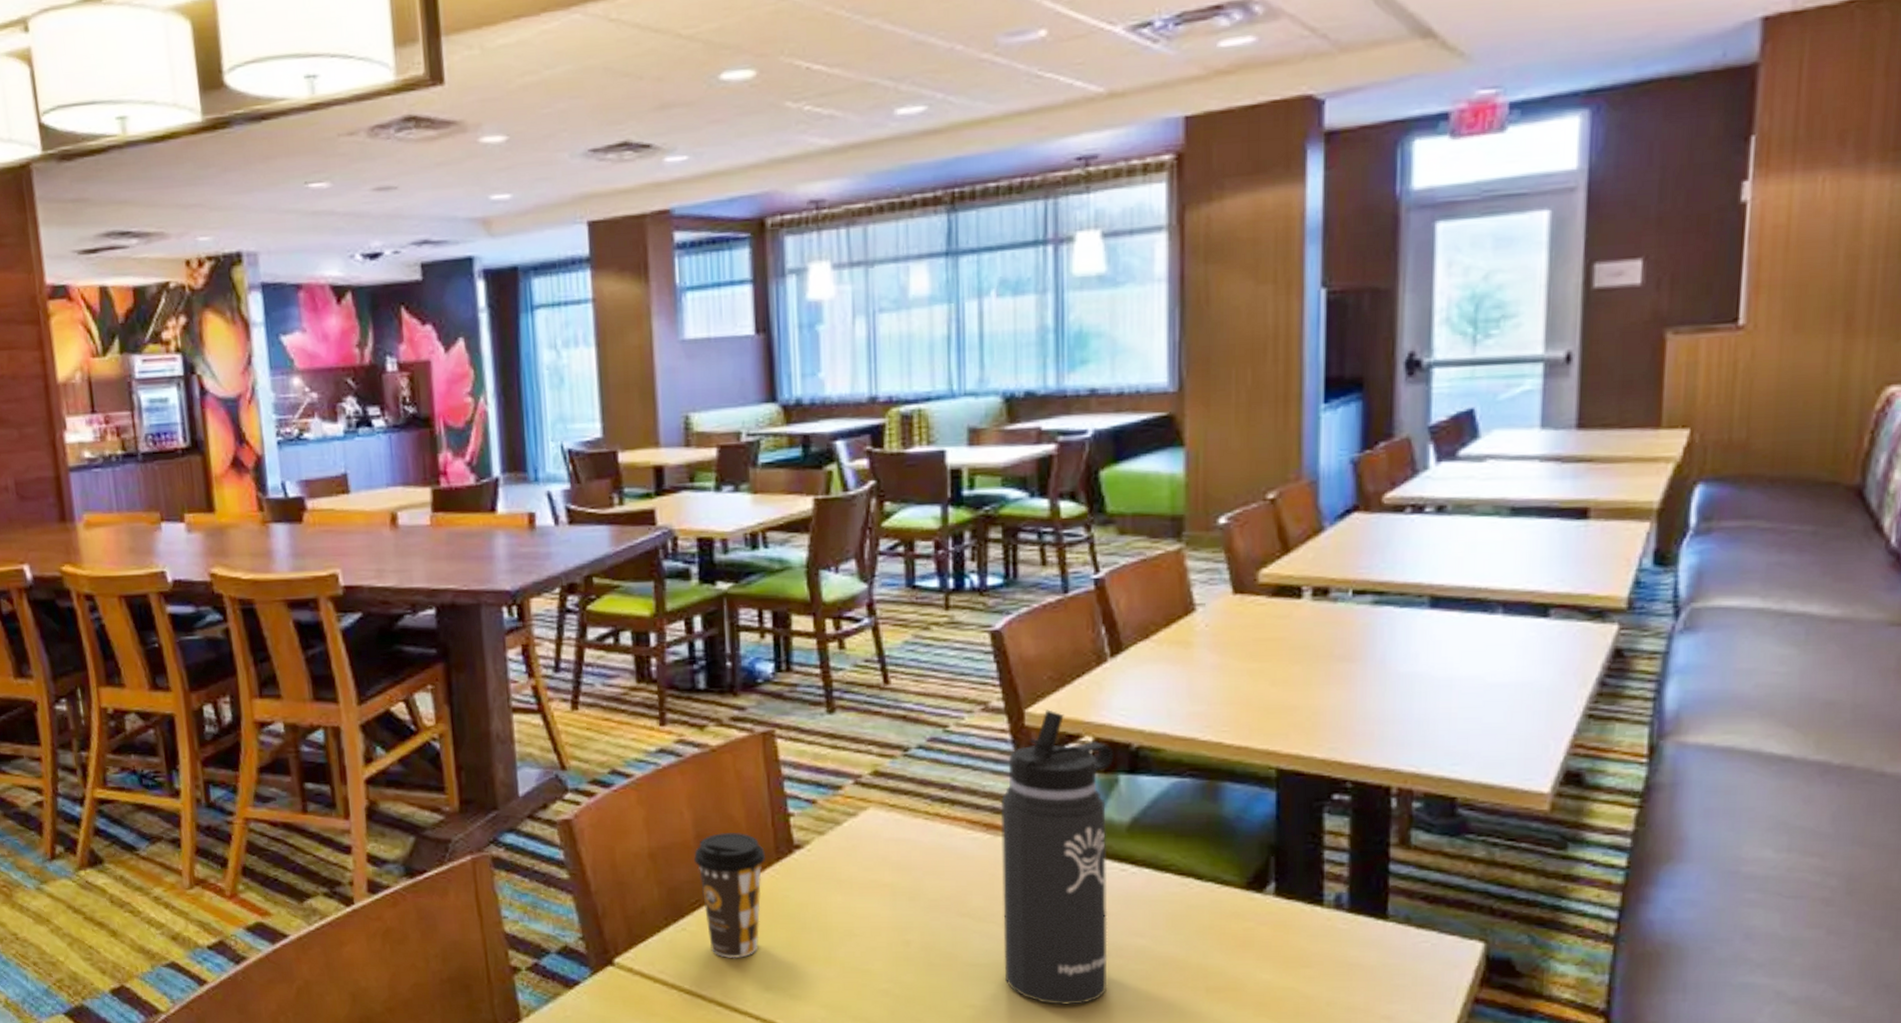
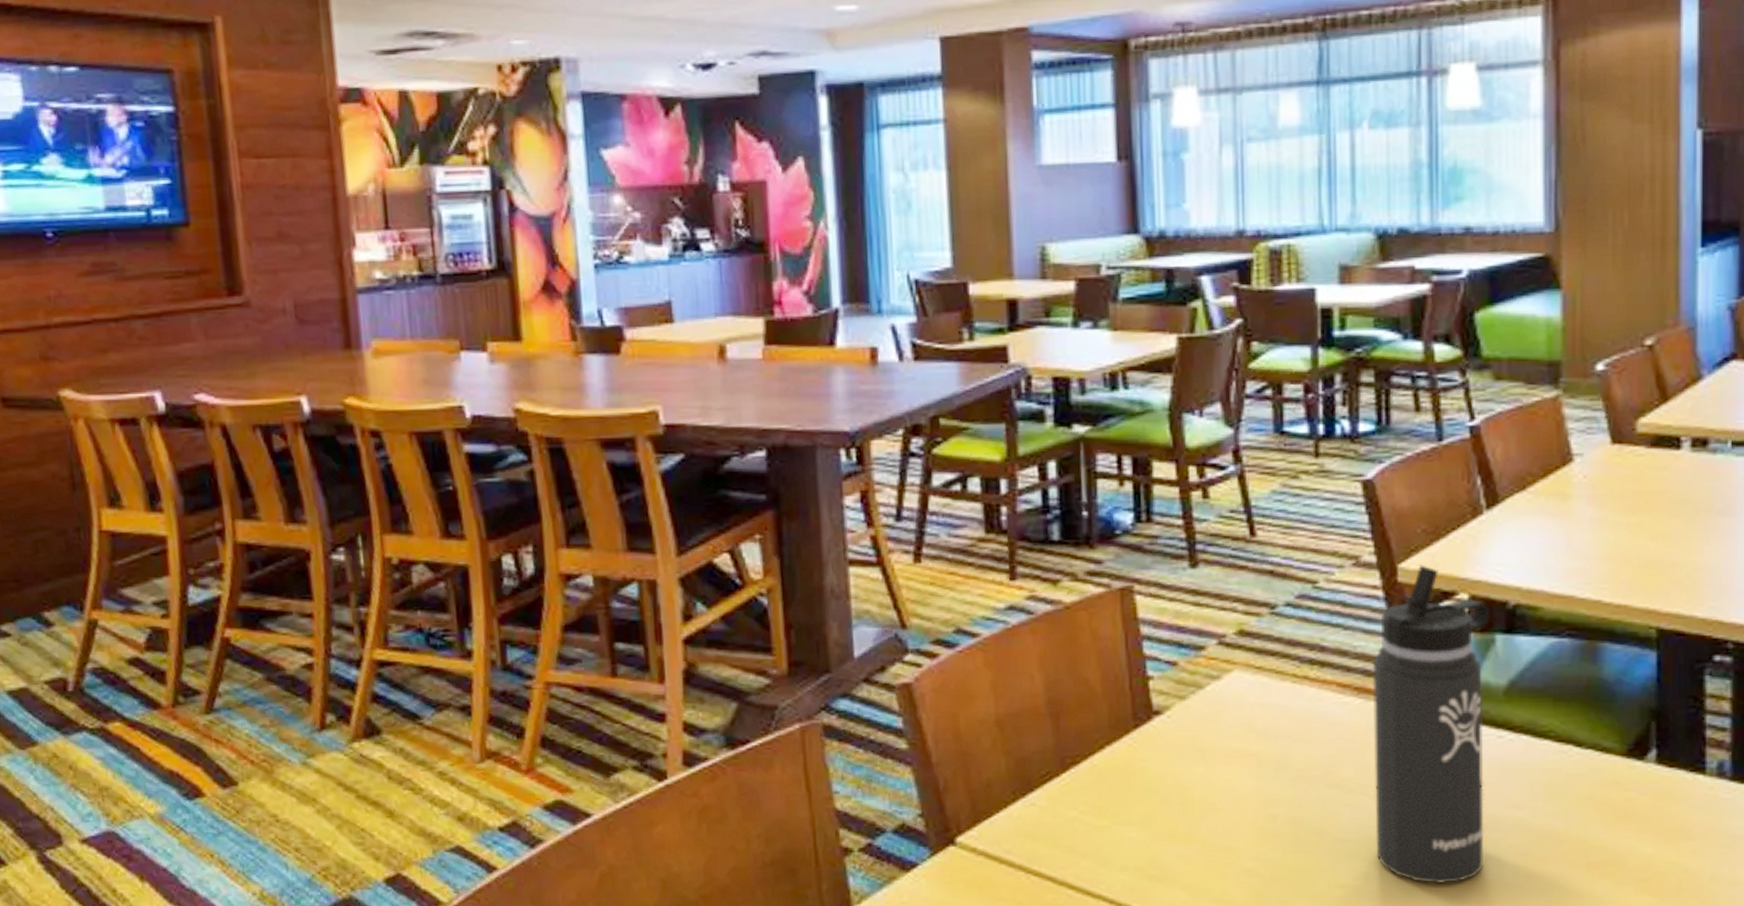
coffee cup: present [694,833,766,959] -> none [1045,698,1123,837]

